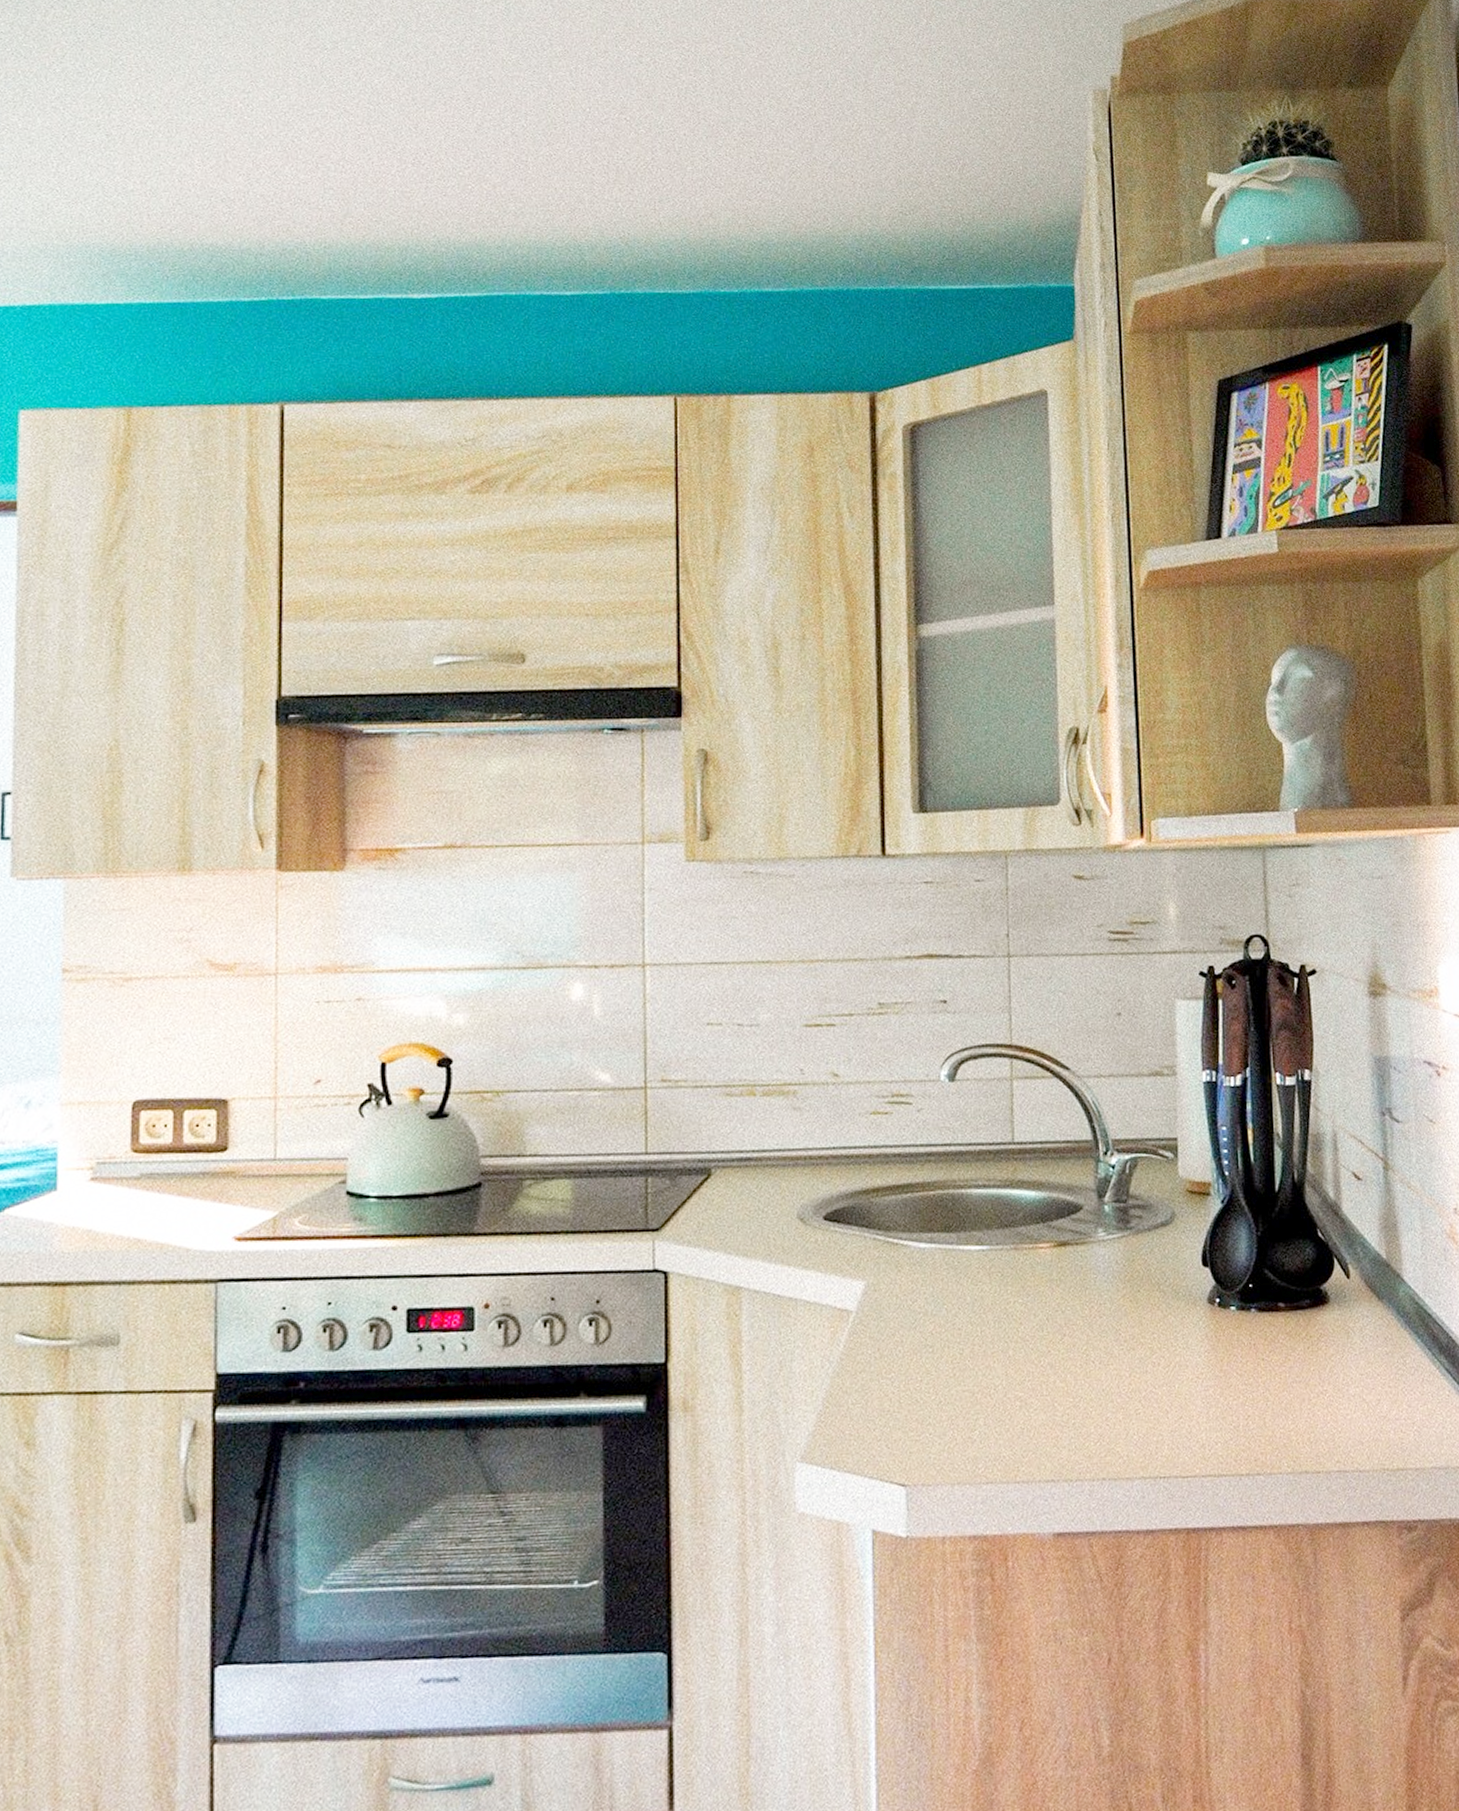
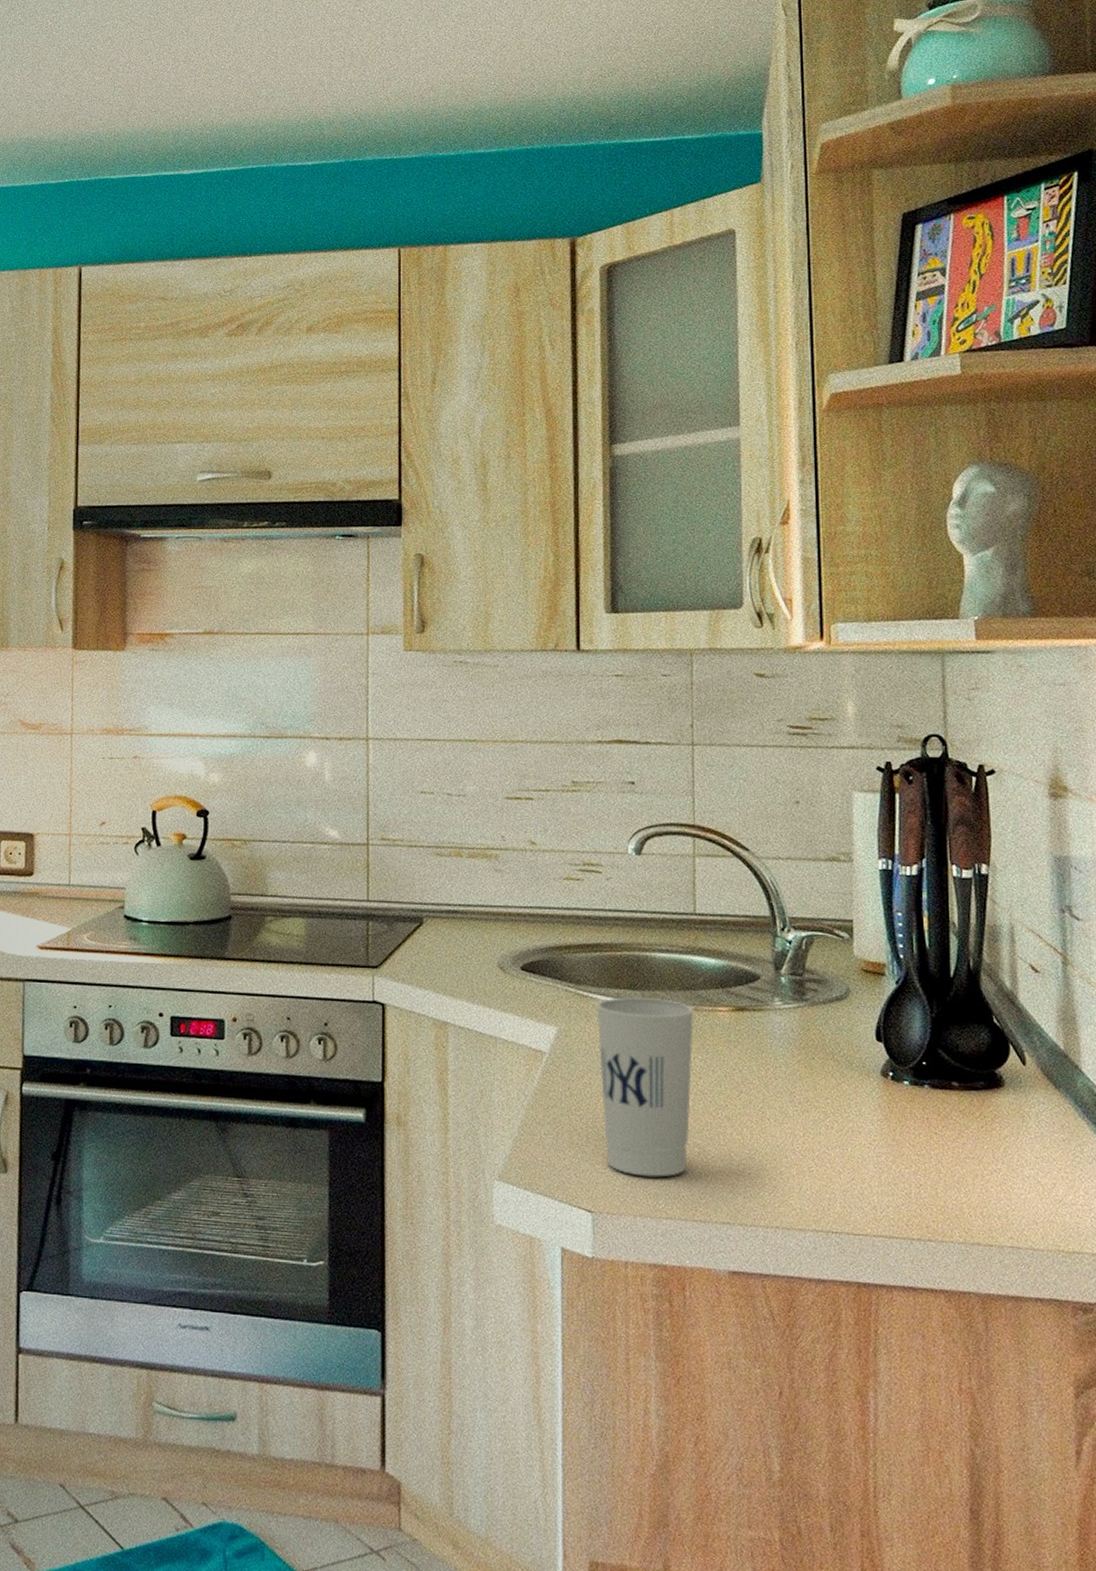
cup: none [908,1240,1014,1440] -> present [596,997,694,1177]

